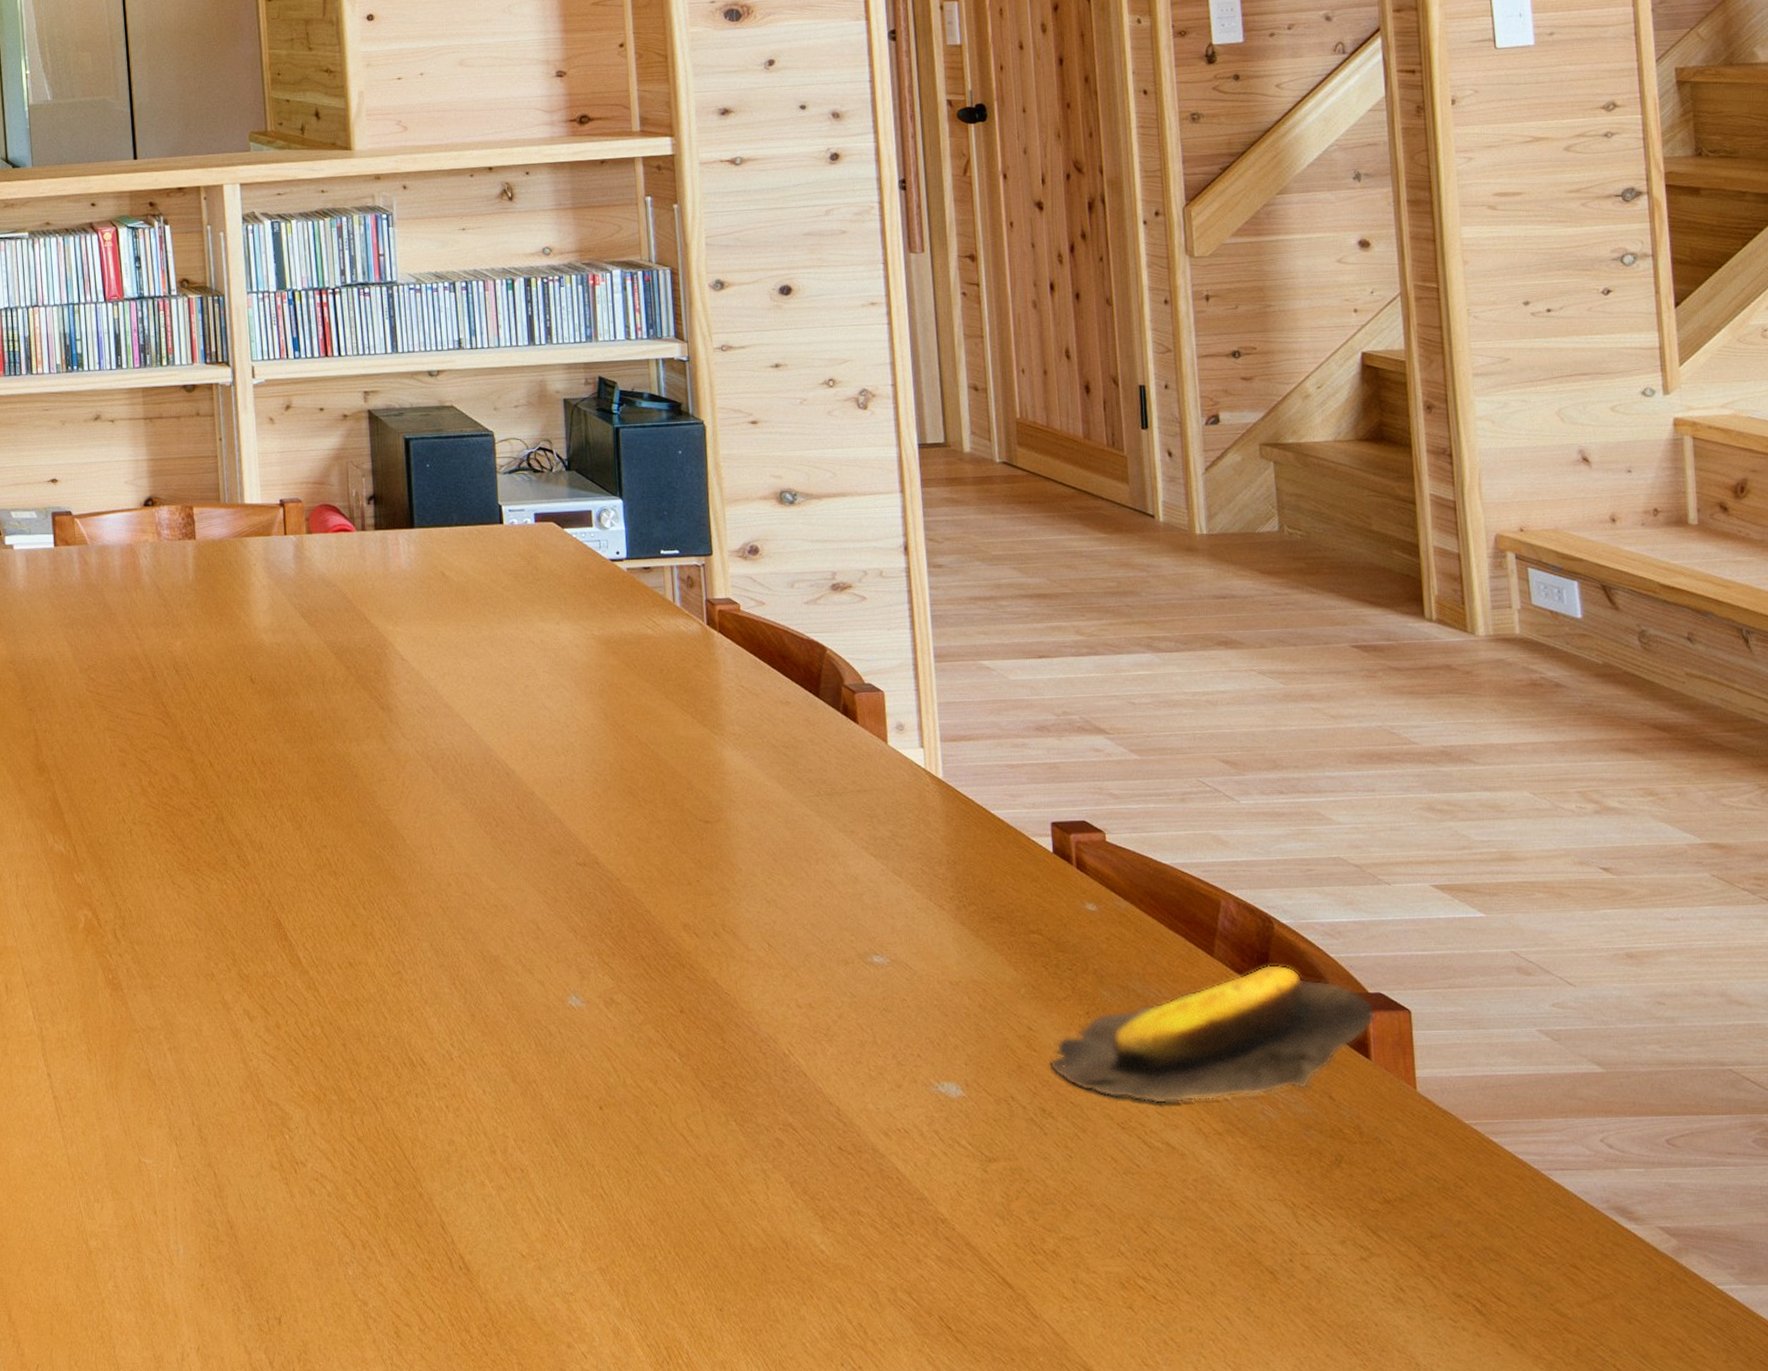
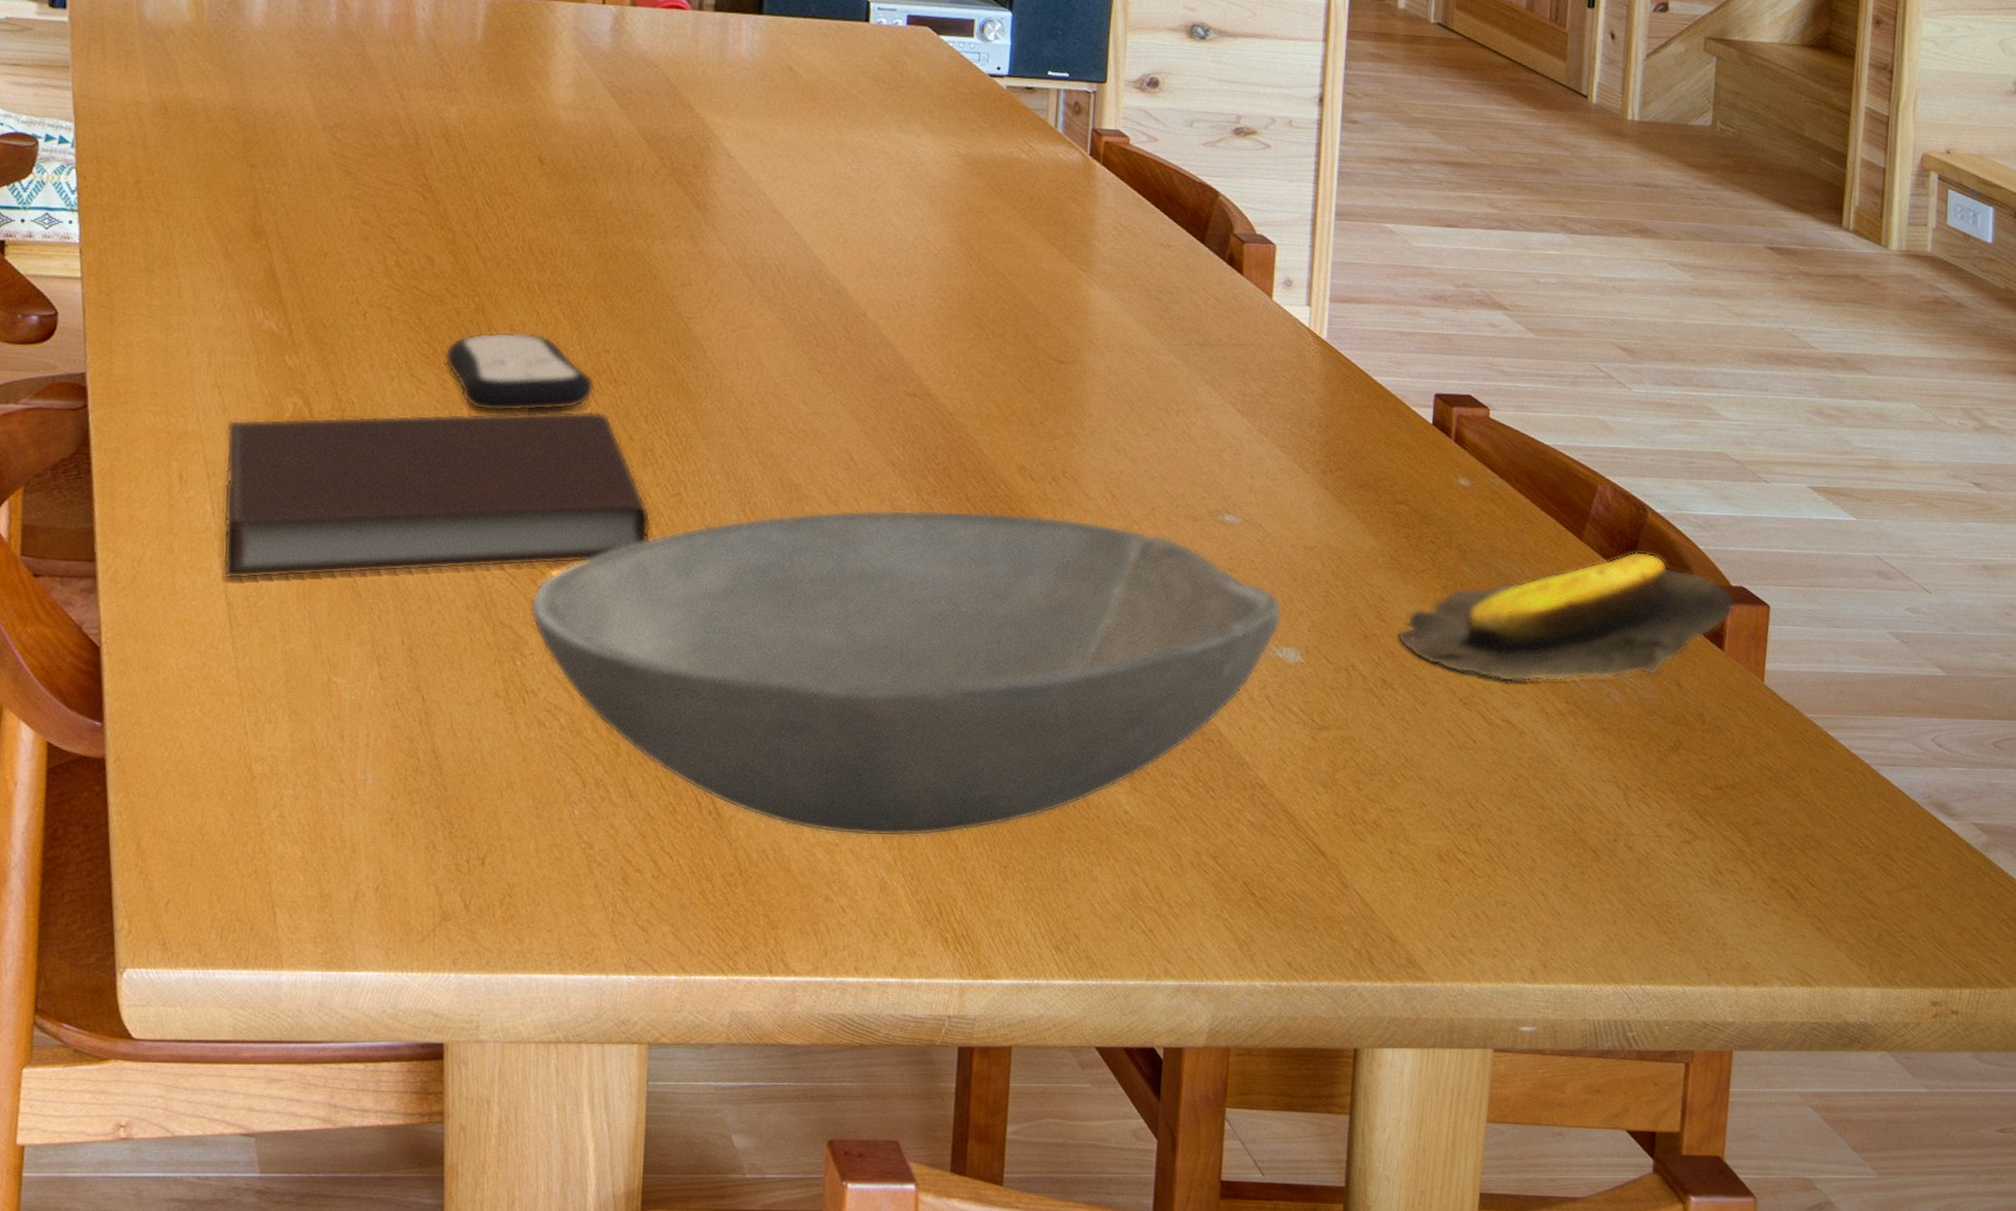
notebook: none [36,902,380,1075] -> present [222,410,651,580]
remote control: none [196,835,319,910] -> present [444,331,595,413]
bowl: none [289,969,939,1285] -> present [529,509,1283,837]

